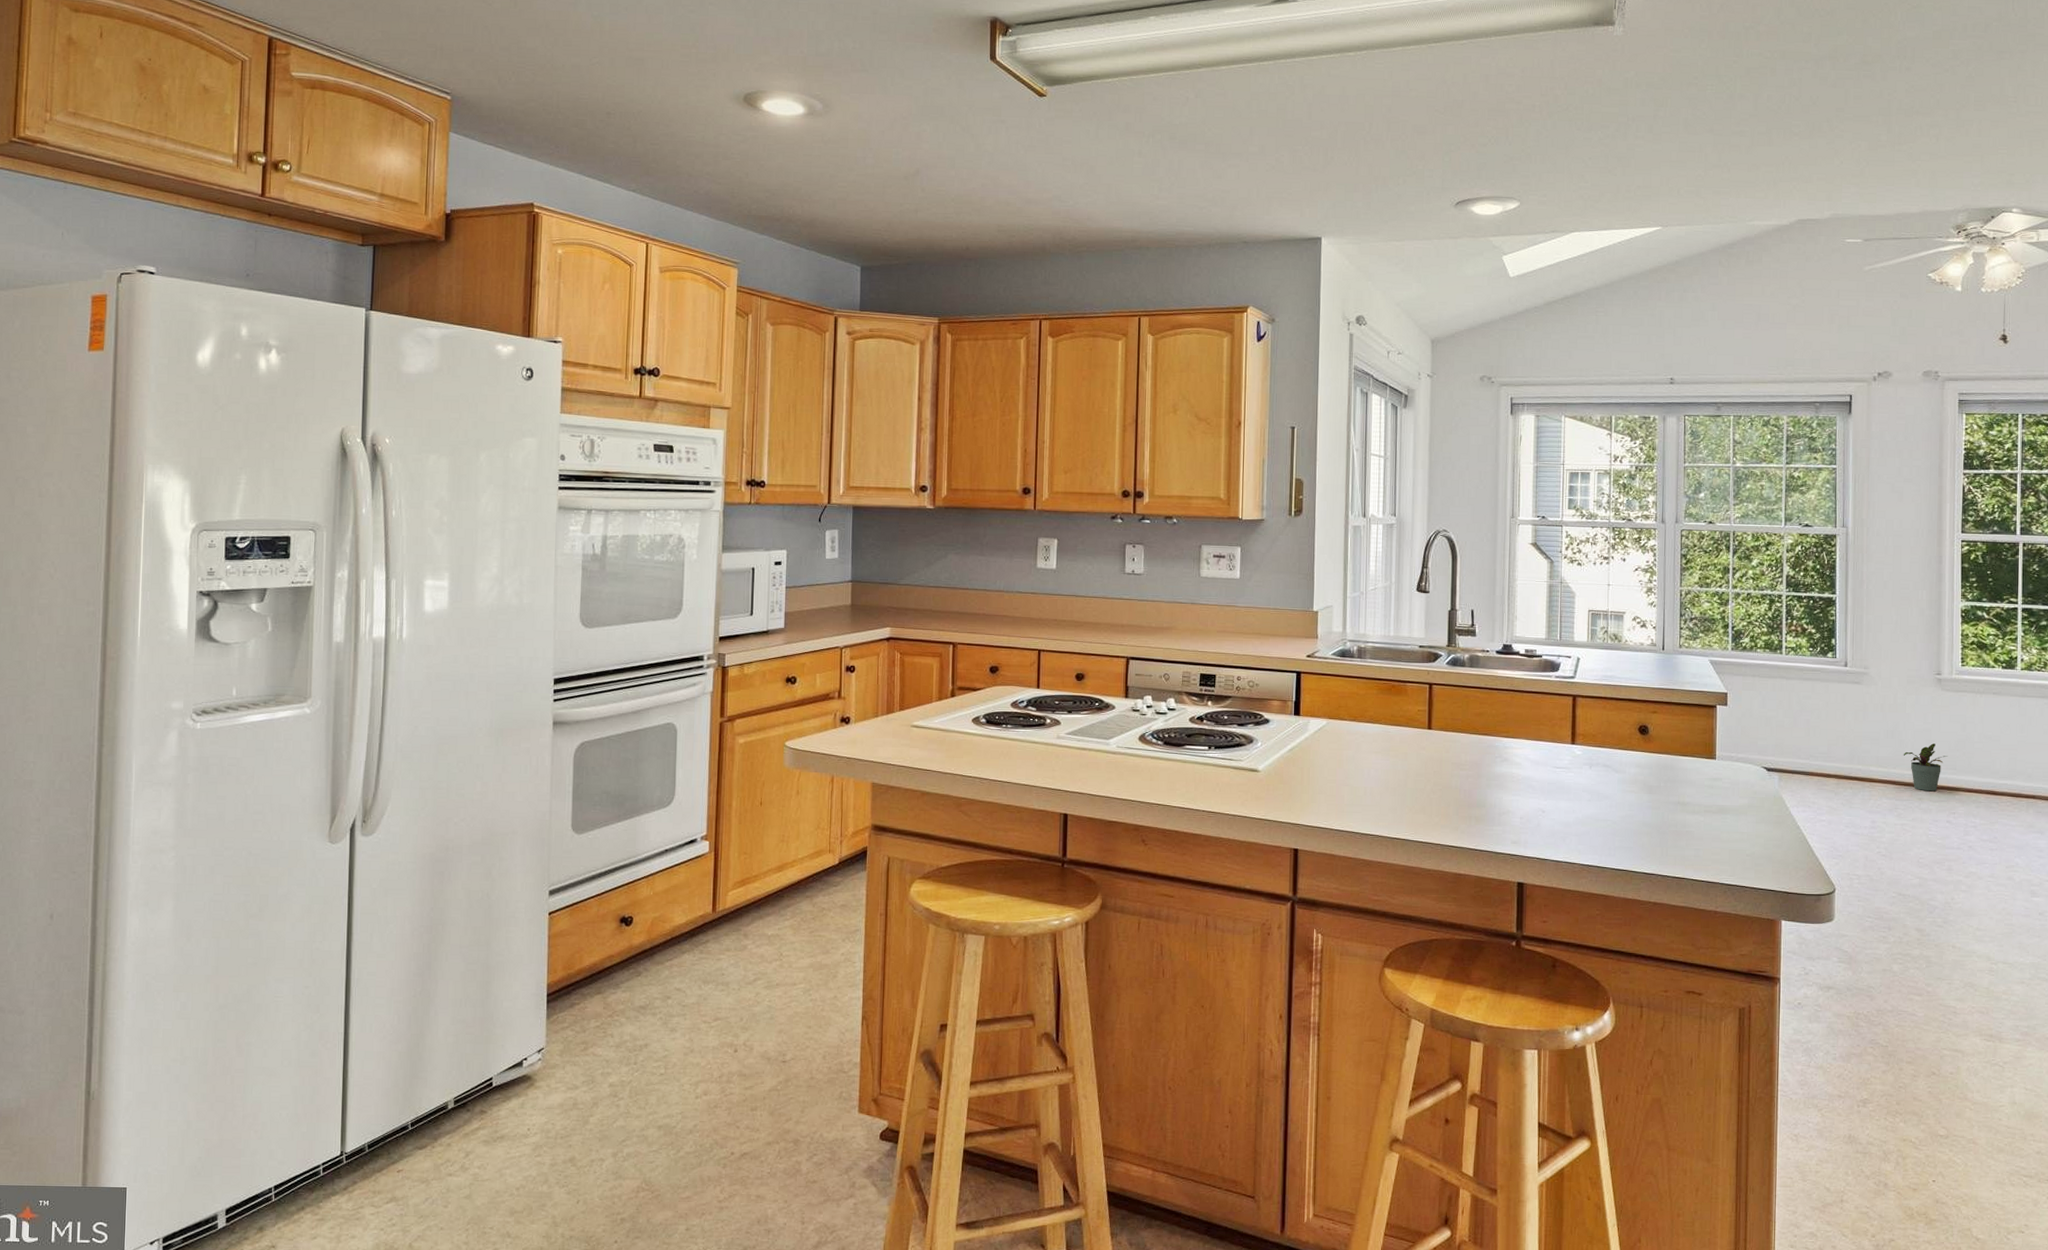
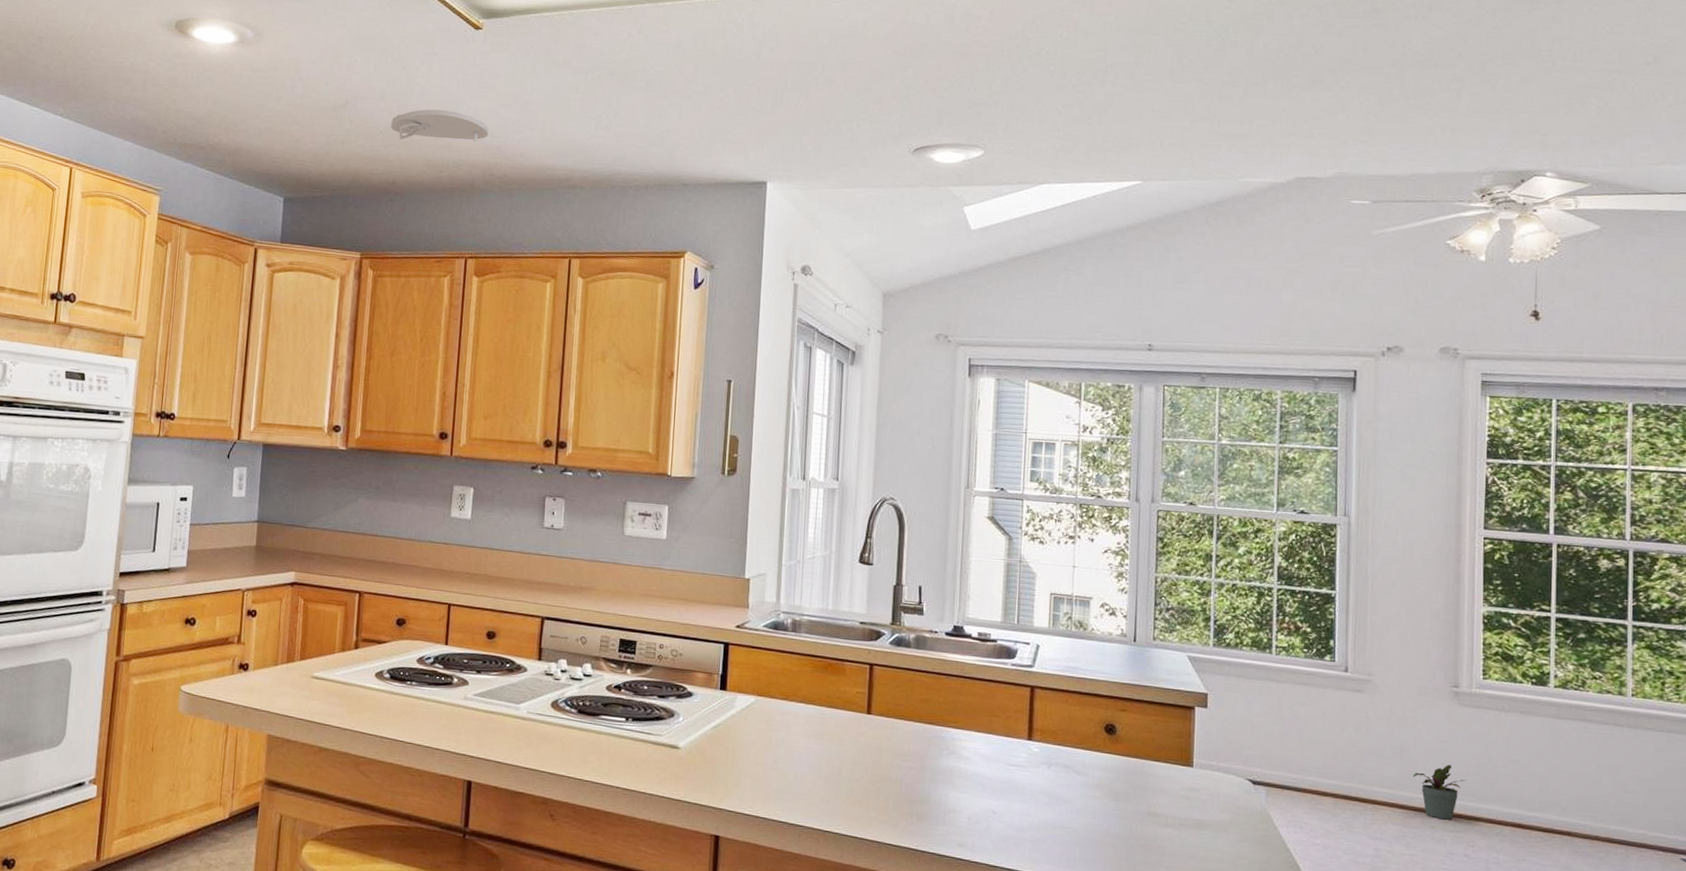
smoke detector: none [962,176,1057,207] -> present [391,109,489,142]

